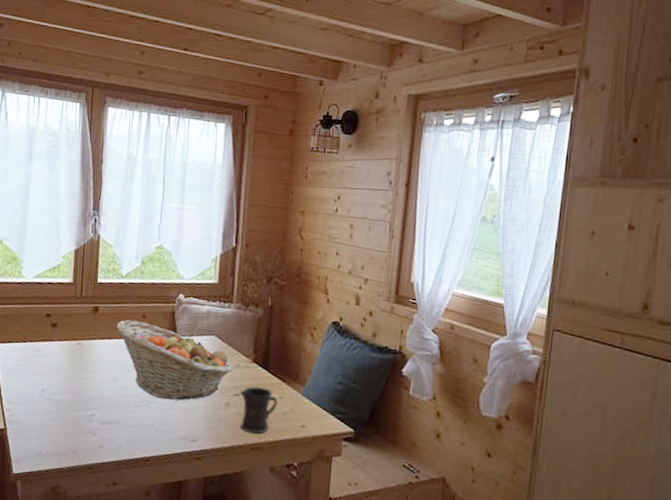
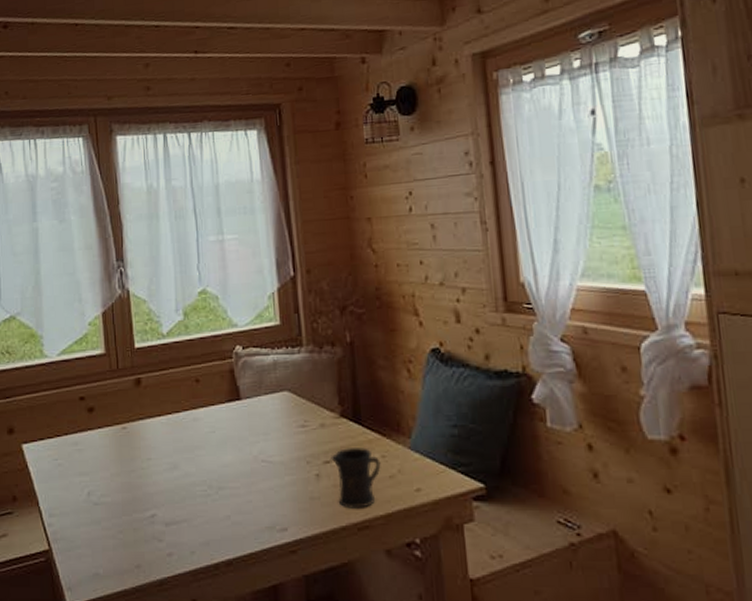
fruit basket: present [116,319,233,401] -> none [165,387,317,481]

